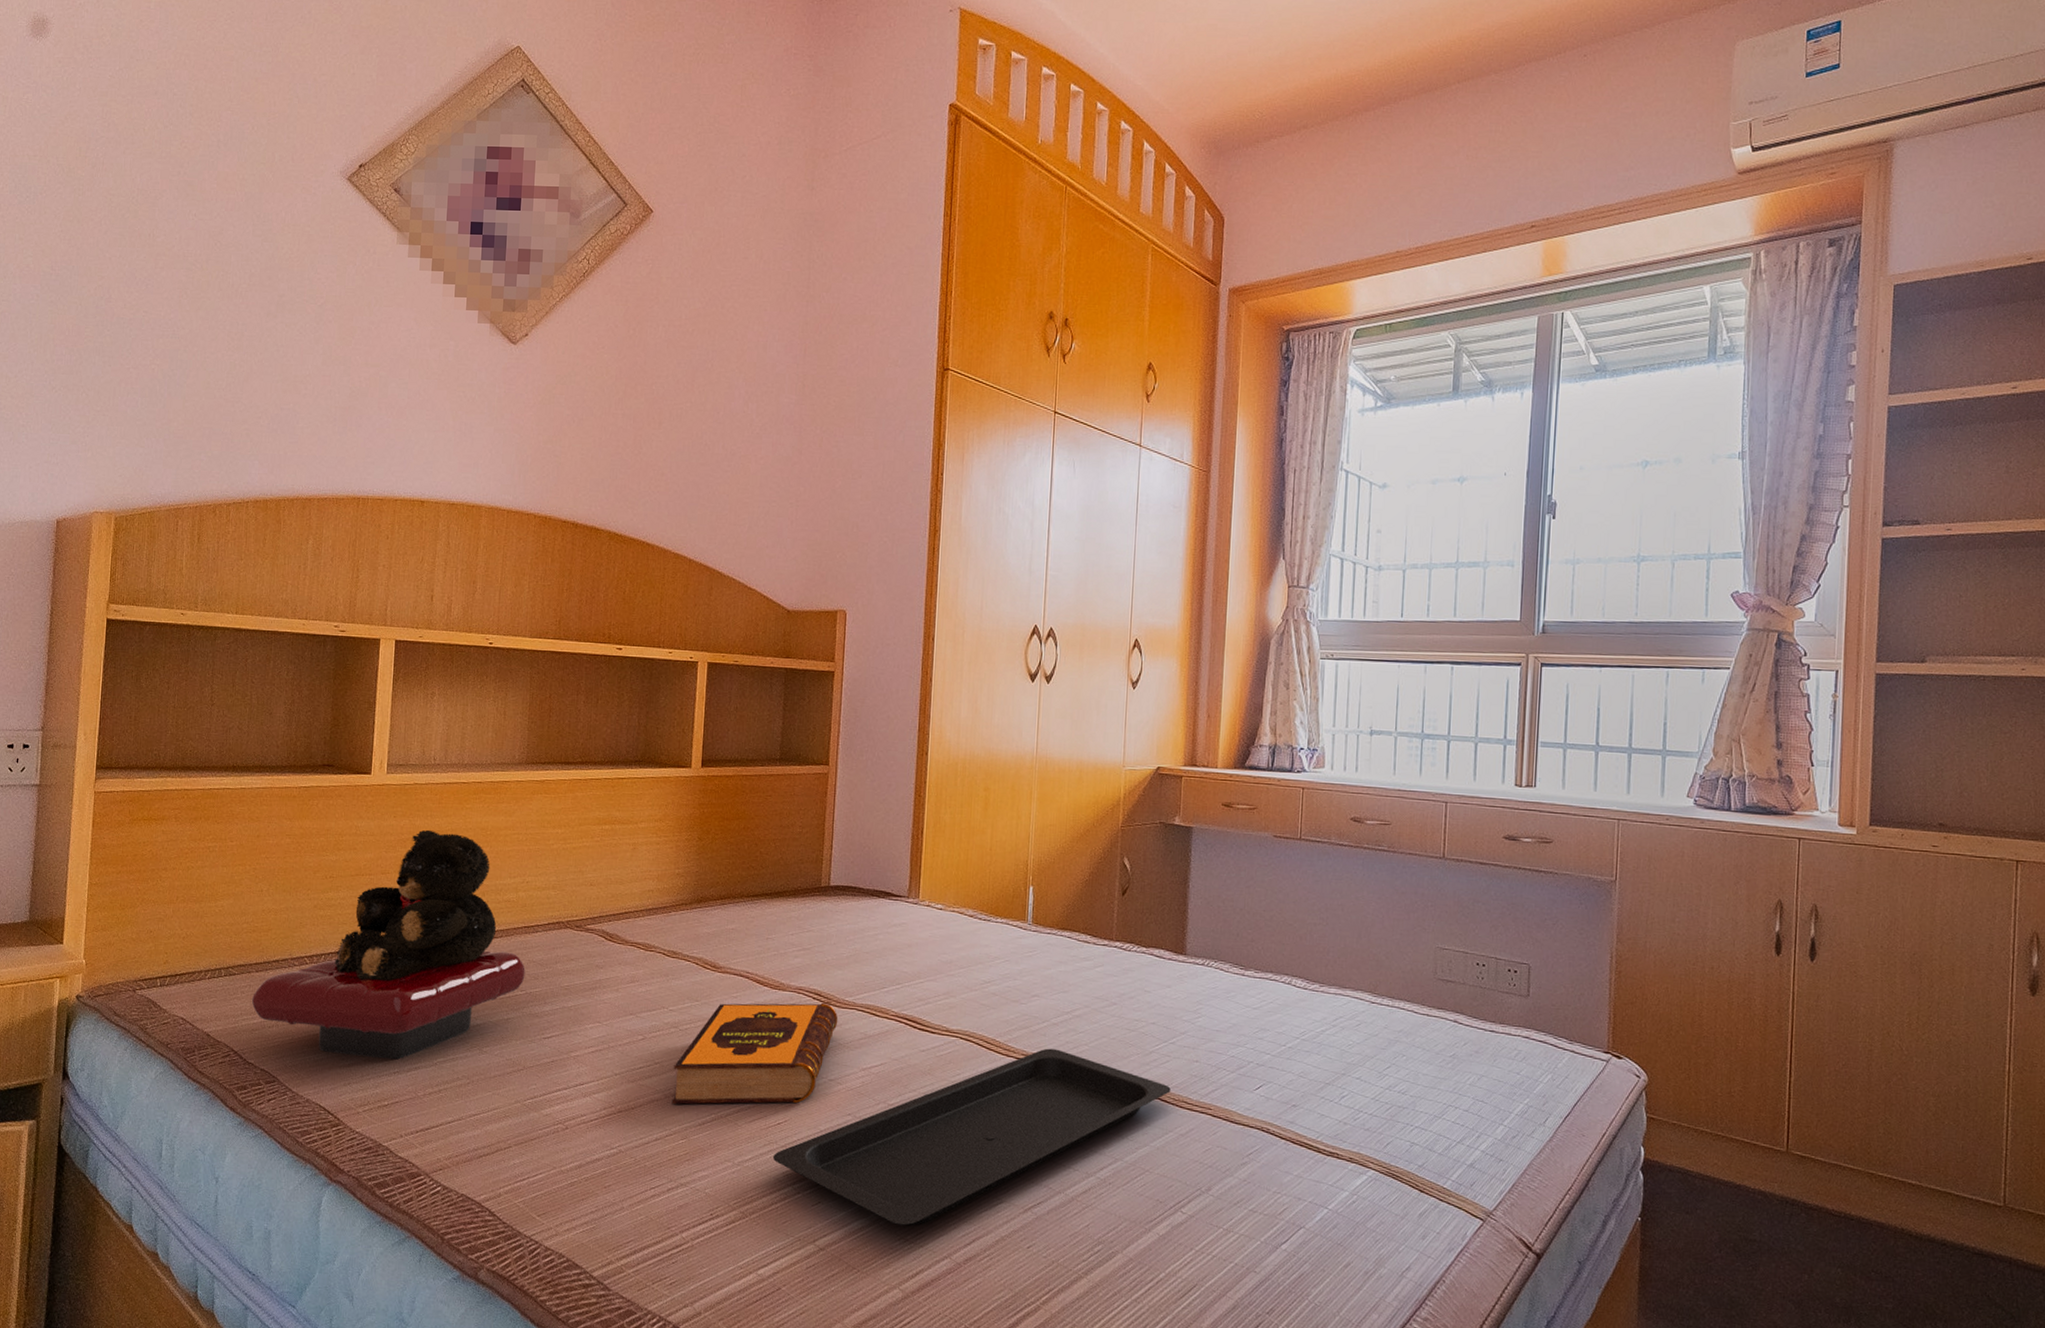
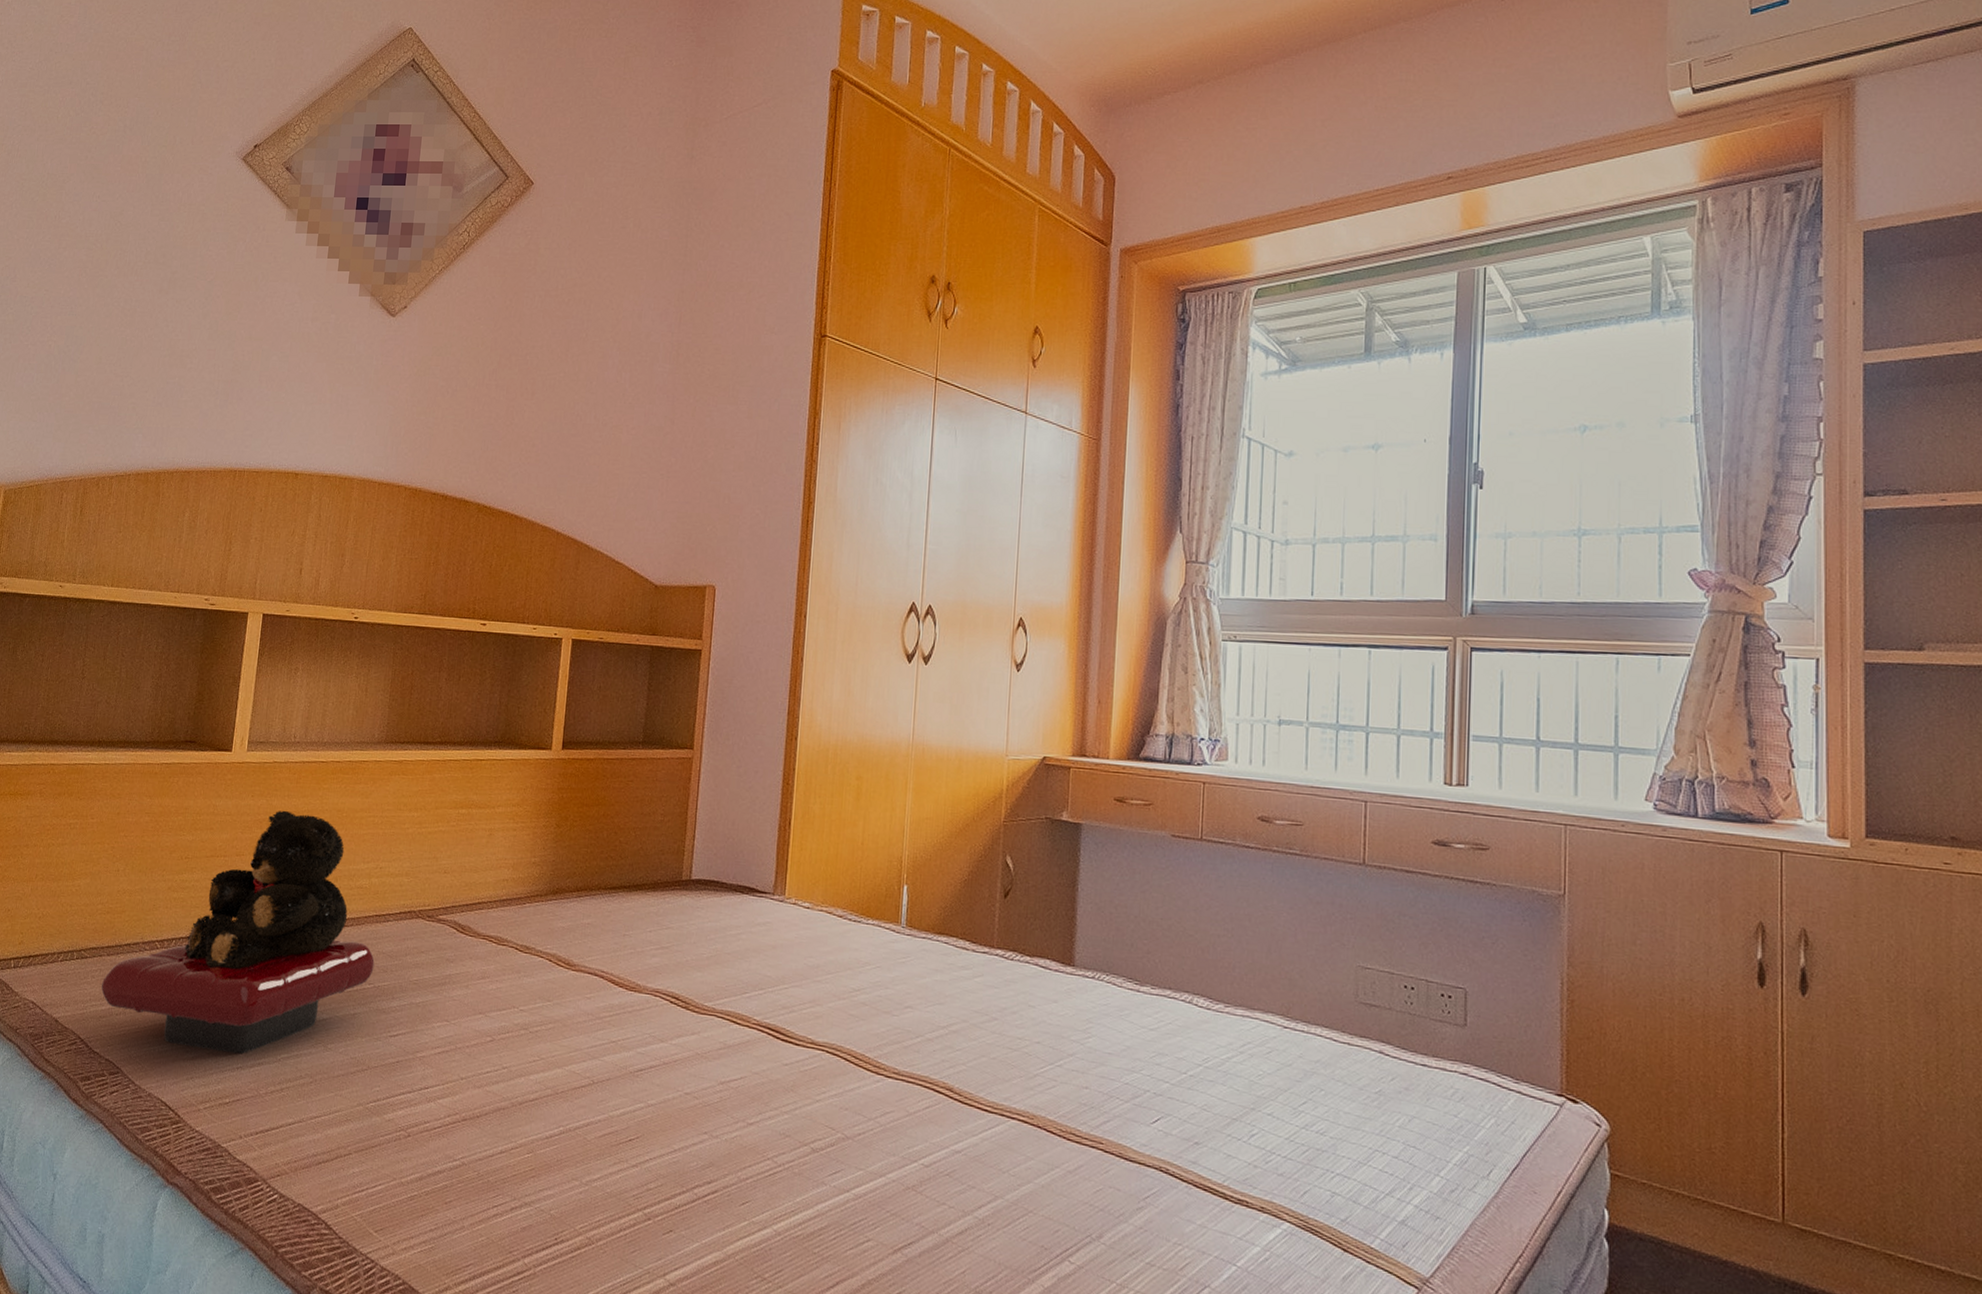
hardback book: present [672,1002,838,1105] -> none [518,1004,697,1119]
serving tray: present [772,1048,1171,1226] -> none [622,1066,1057,1262]

